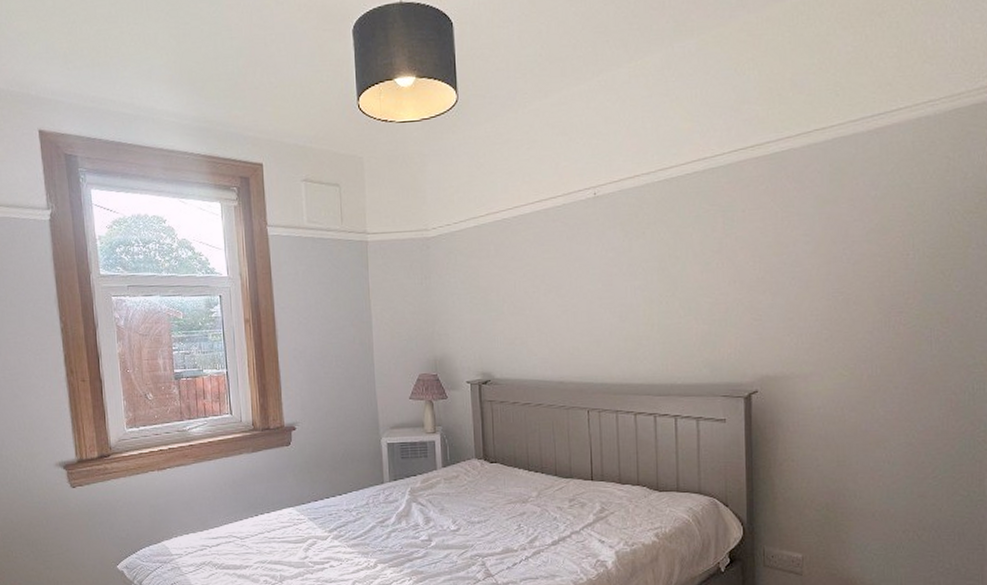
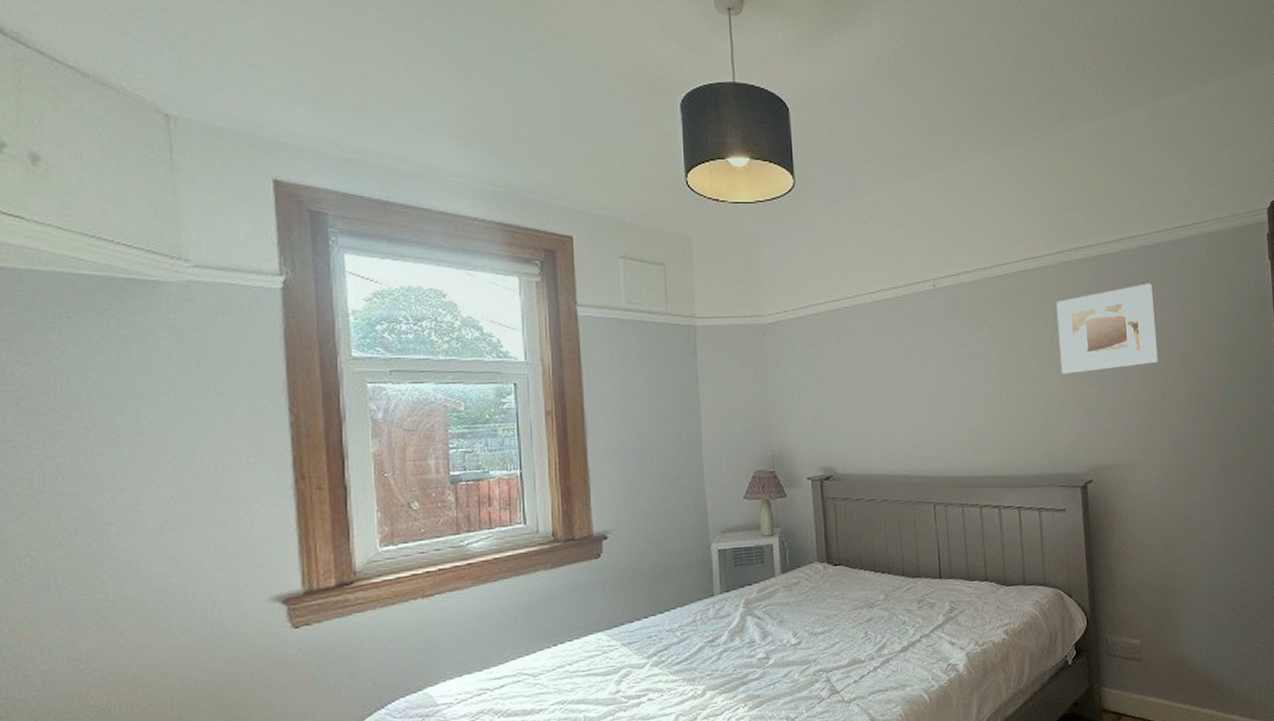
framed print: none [726,180,843,281] -> present [1056,283,1158,374]

